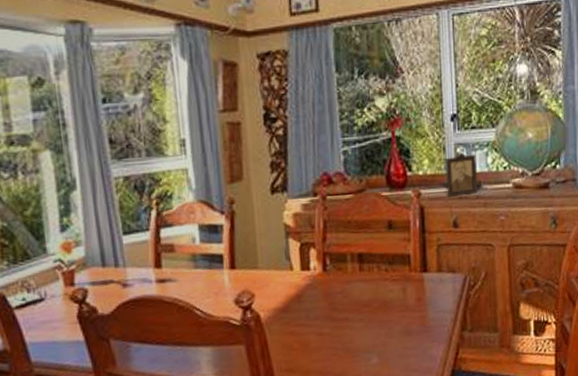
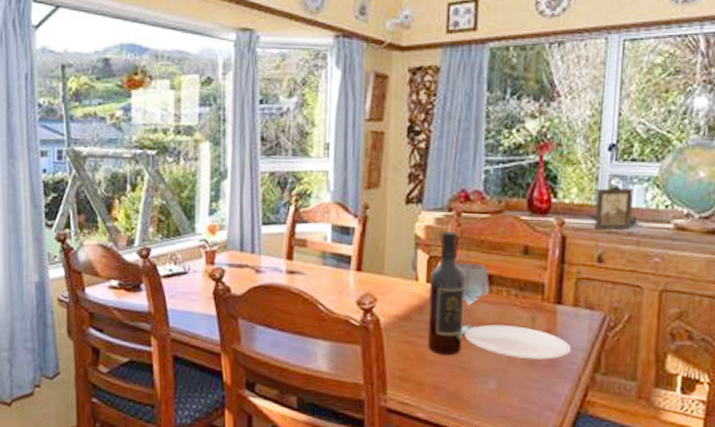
wine bottle: none [304,216,342,339] -> present [427,231,466,355]
wine glass: none [327,244,362,317] -> present [456,263,490,335]
plate: none [344,299,440,331] -> present [465,324,571,360]

